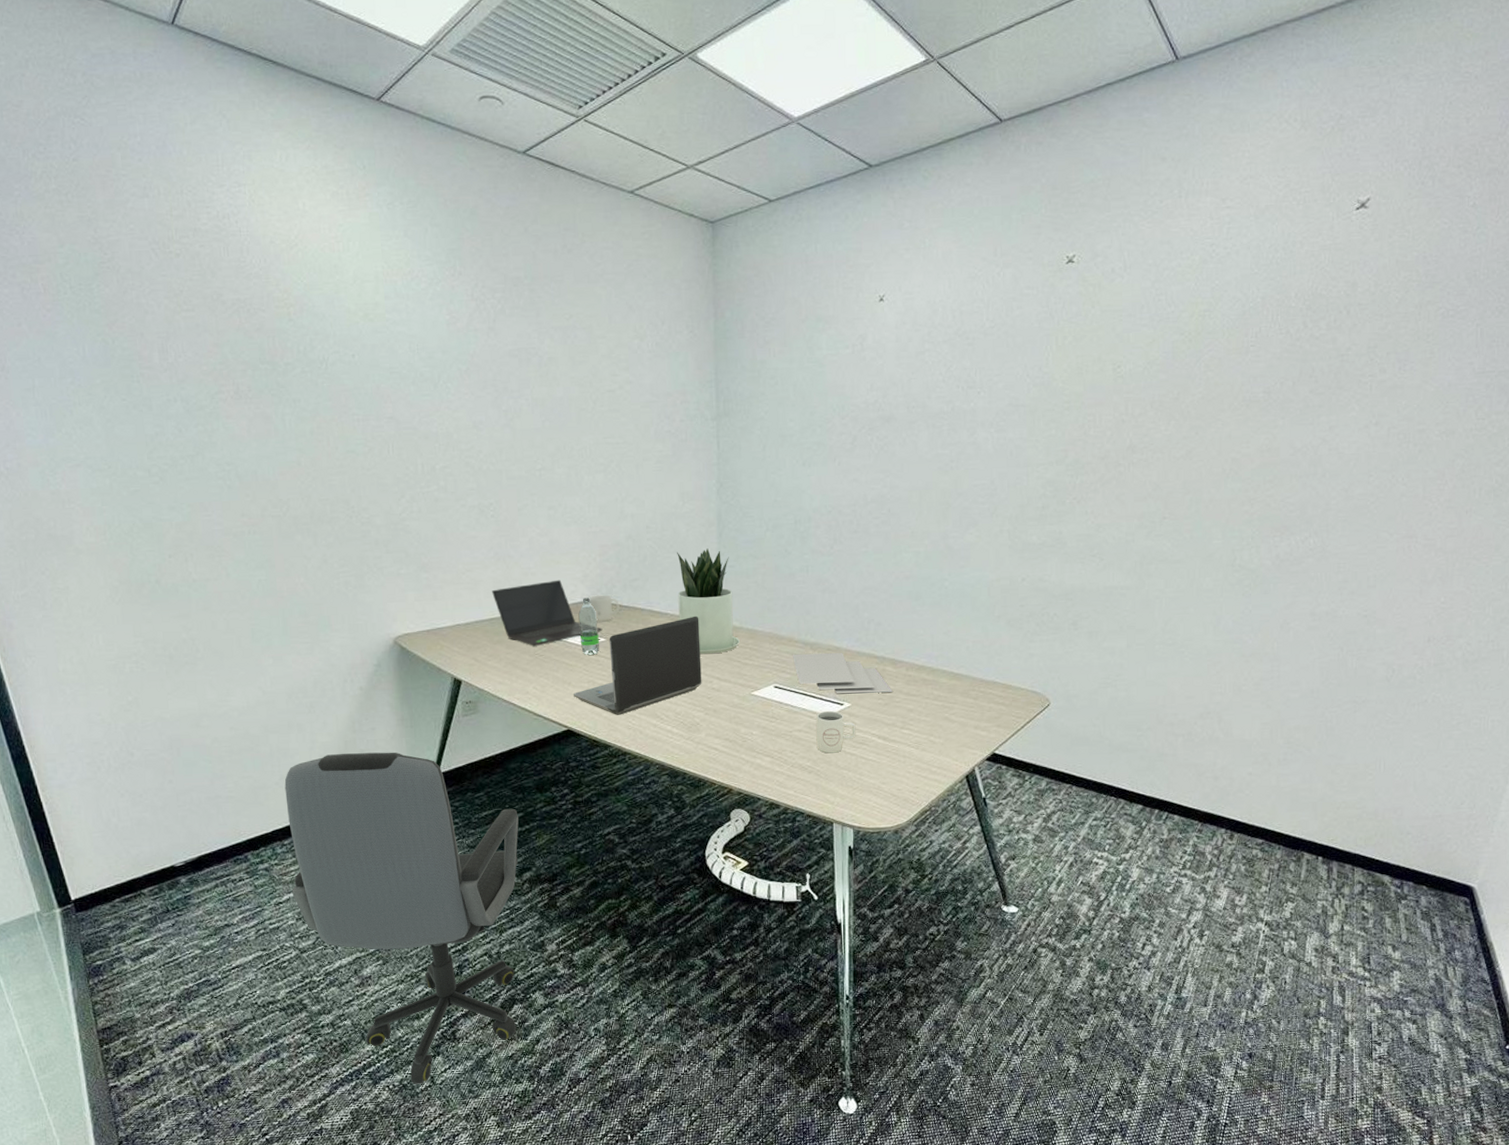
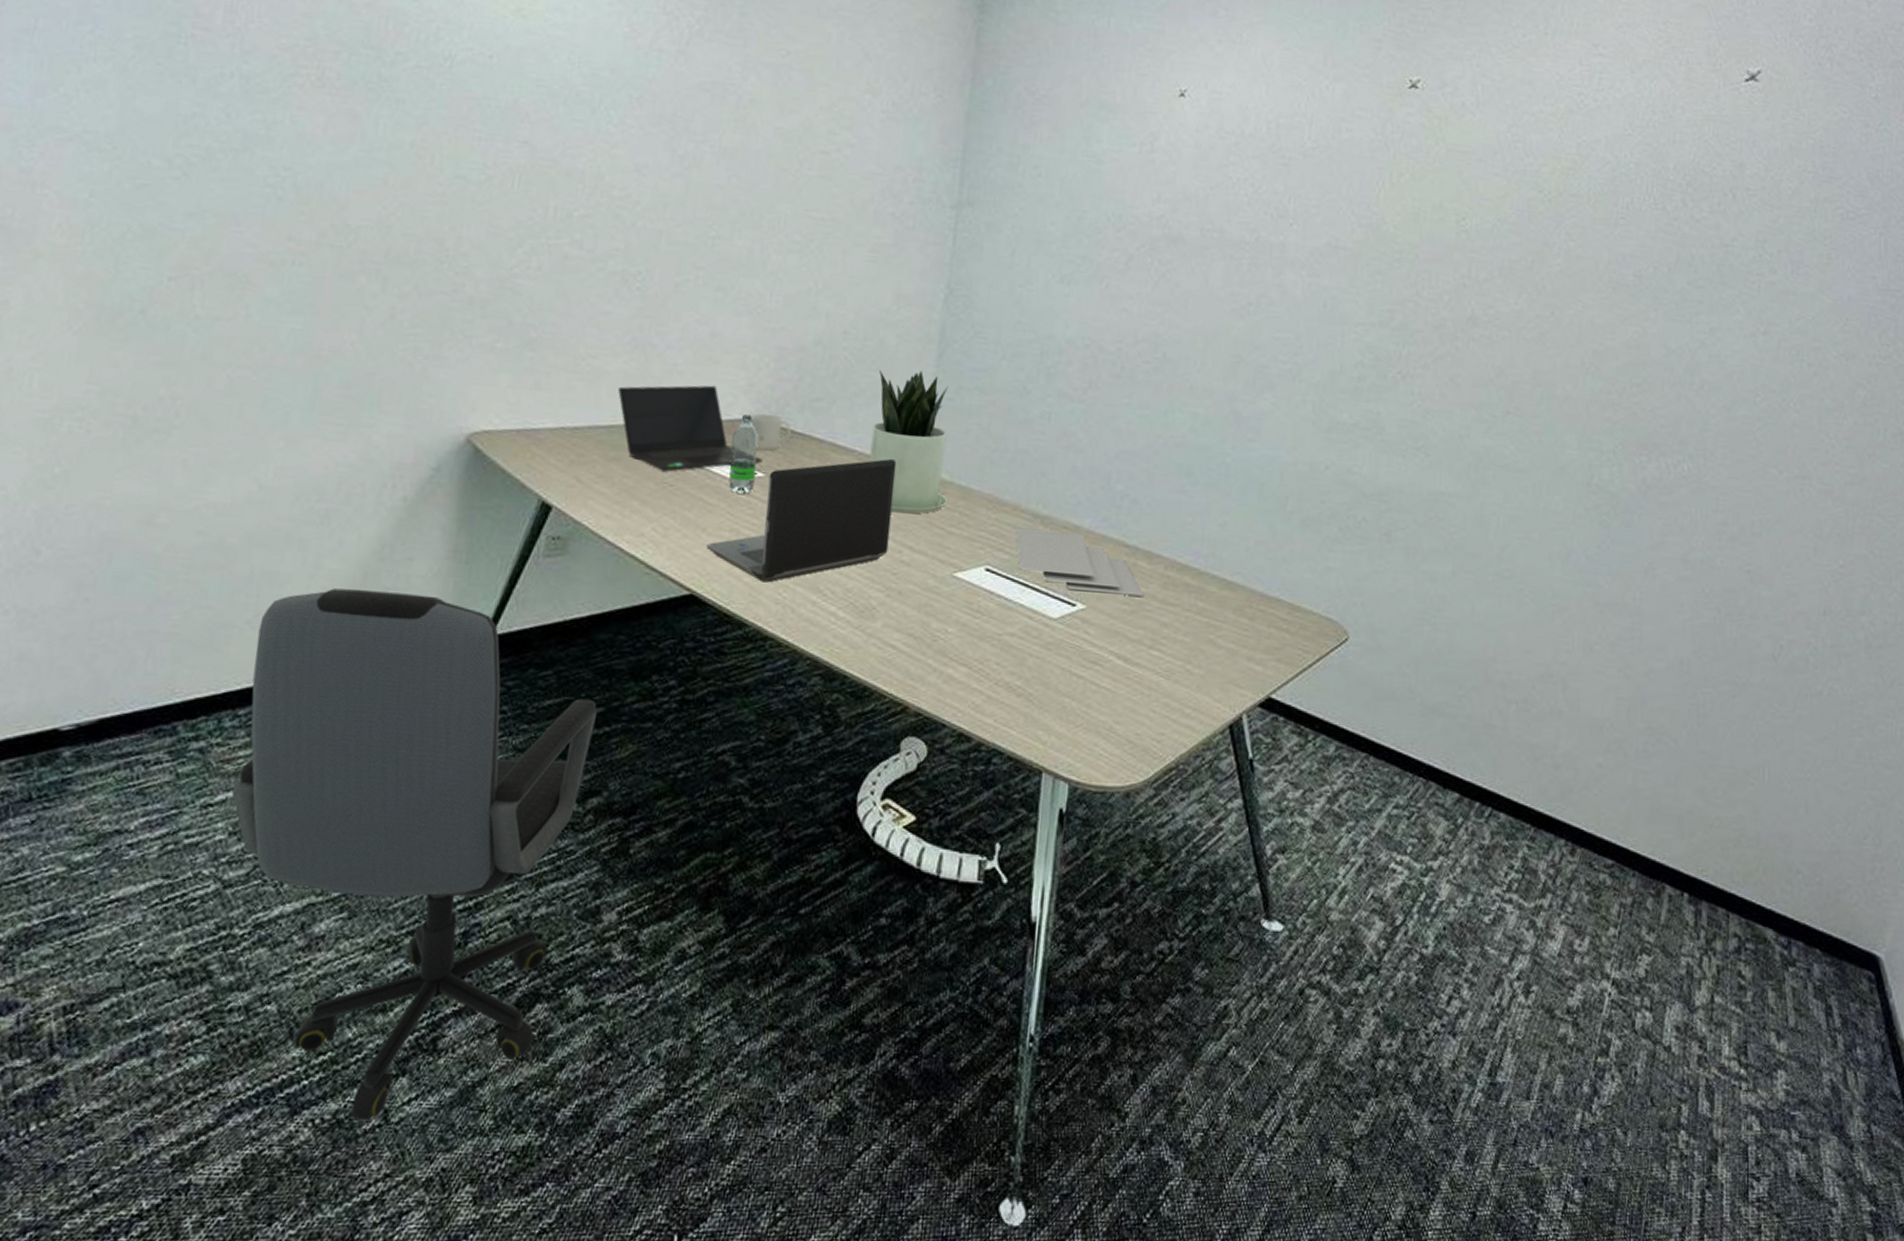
mug: present [815,710,856,754] -> none [1032,611,1089,672]

